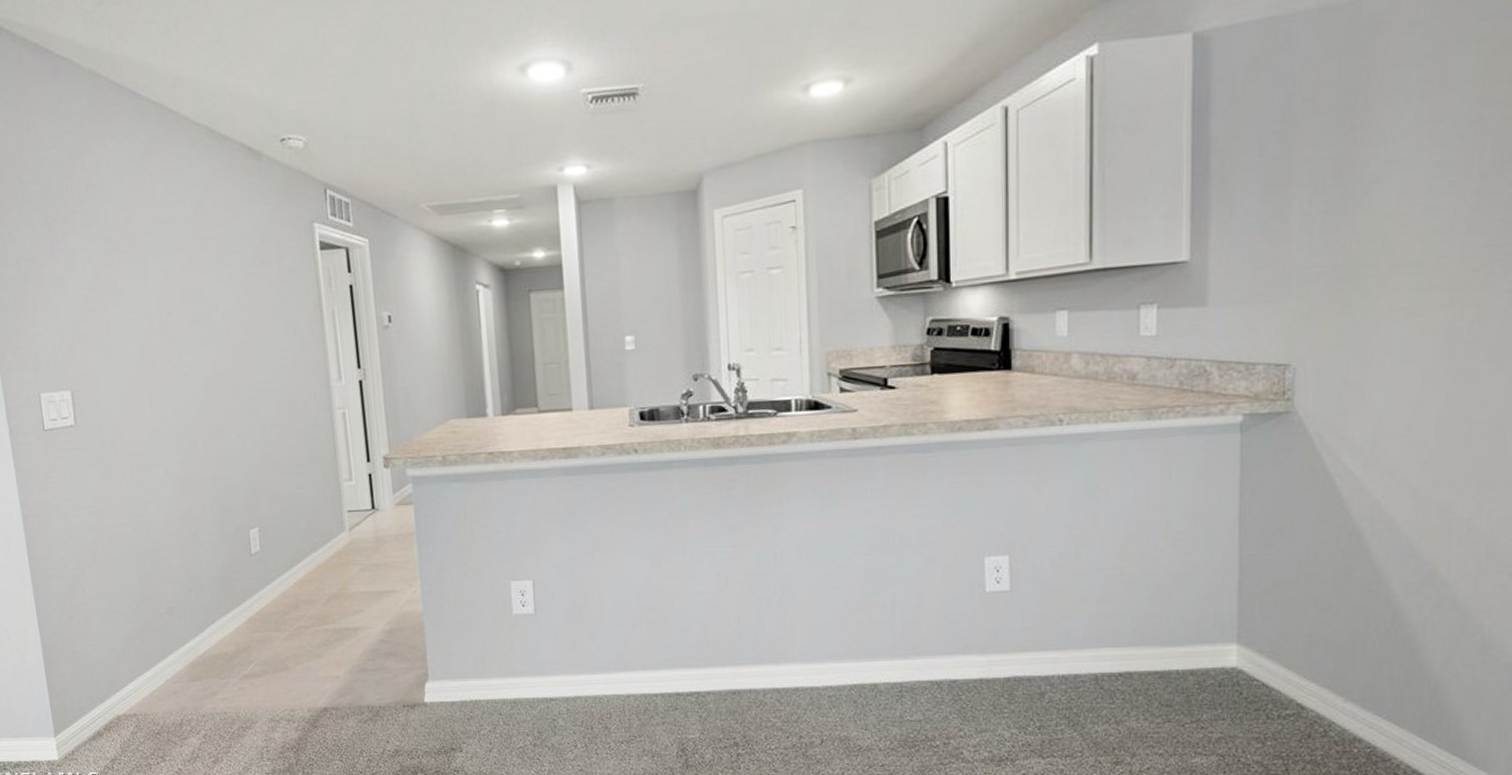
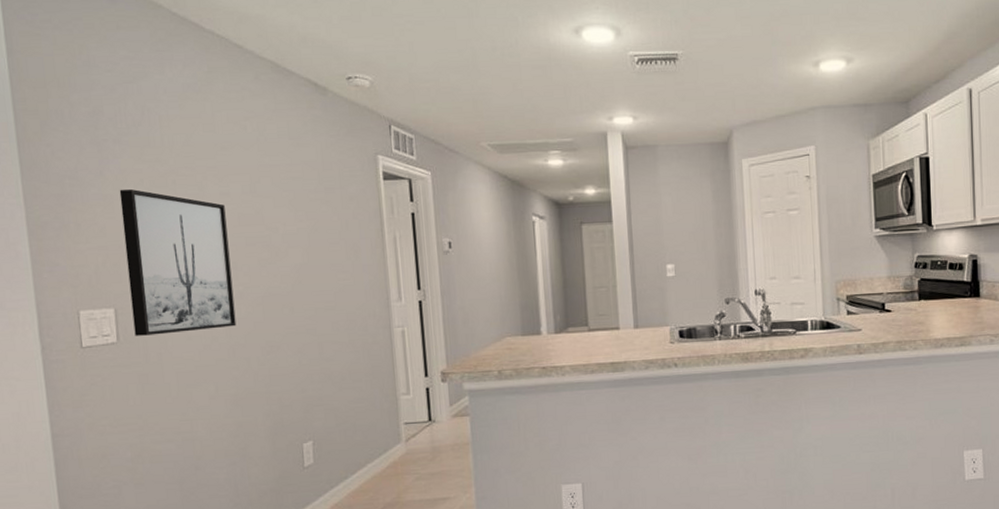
wall art: none [70,268,183,419] -> present [119,189,237,336]

